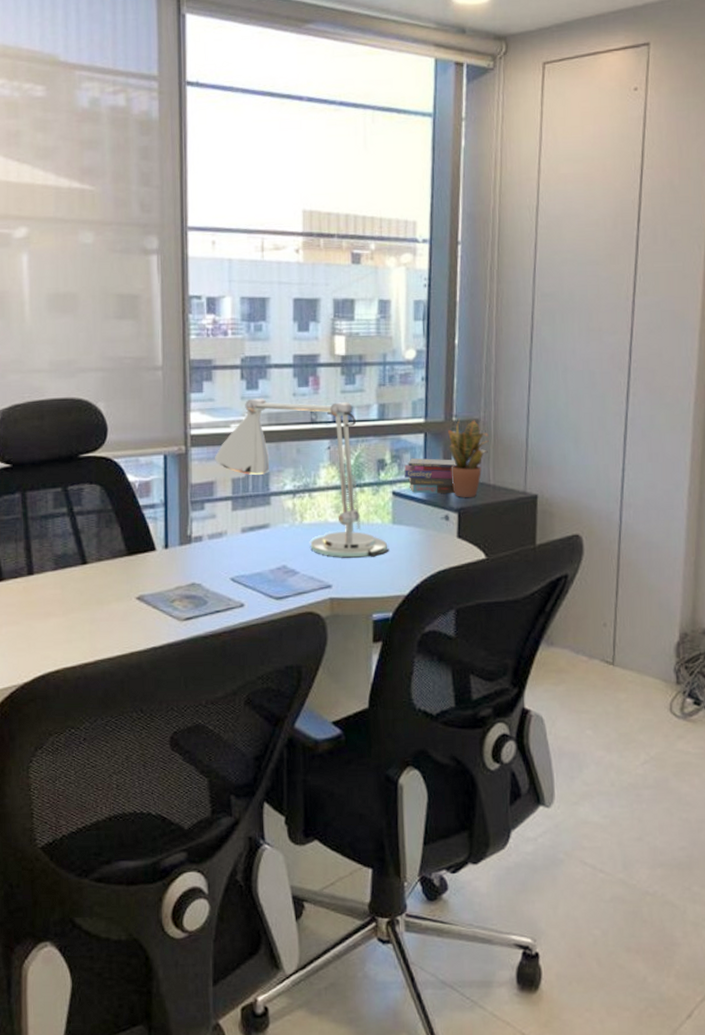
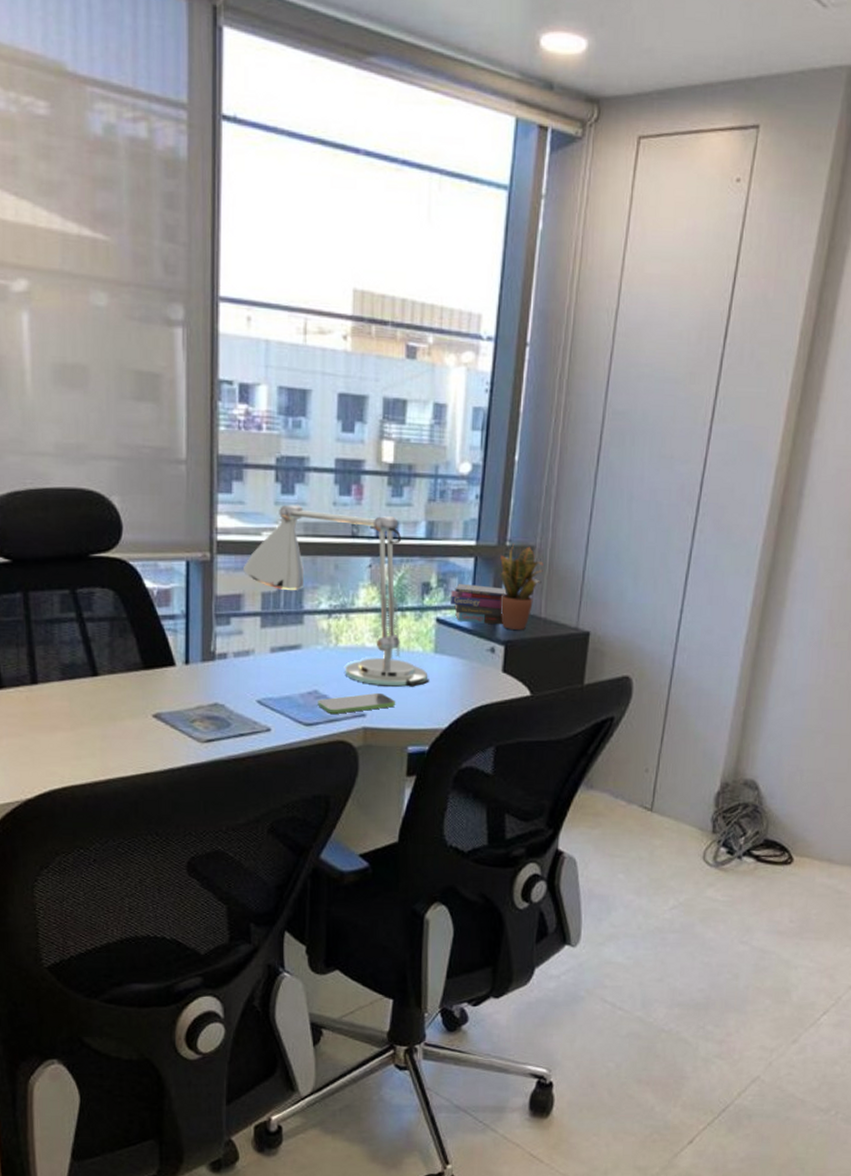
phone: none [286,564,360,587] -> present [318,692,396,714]

